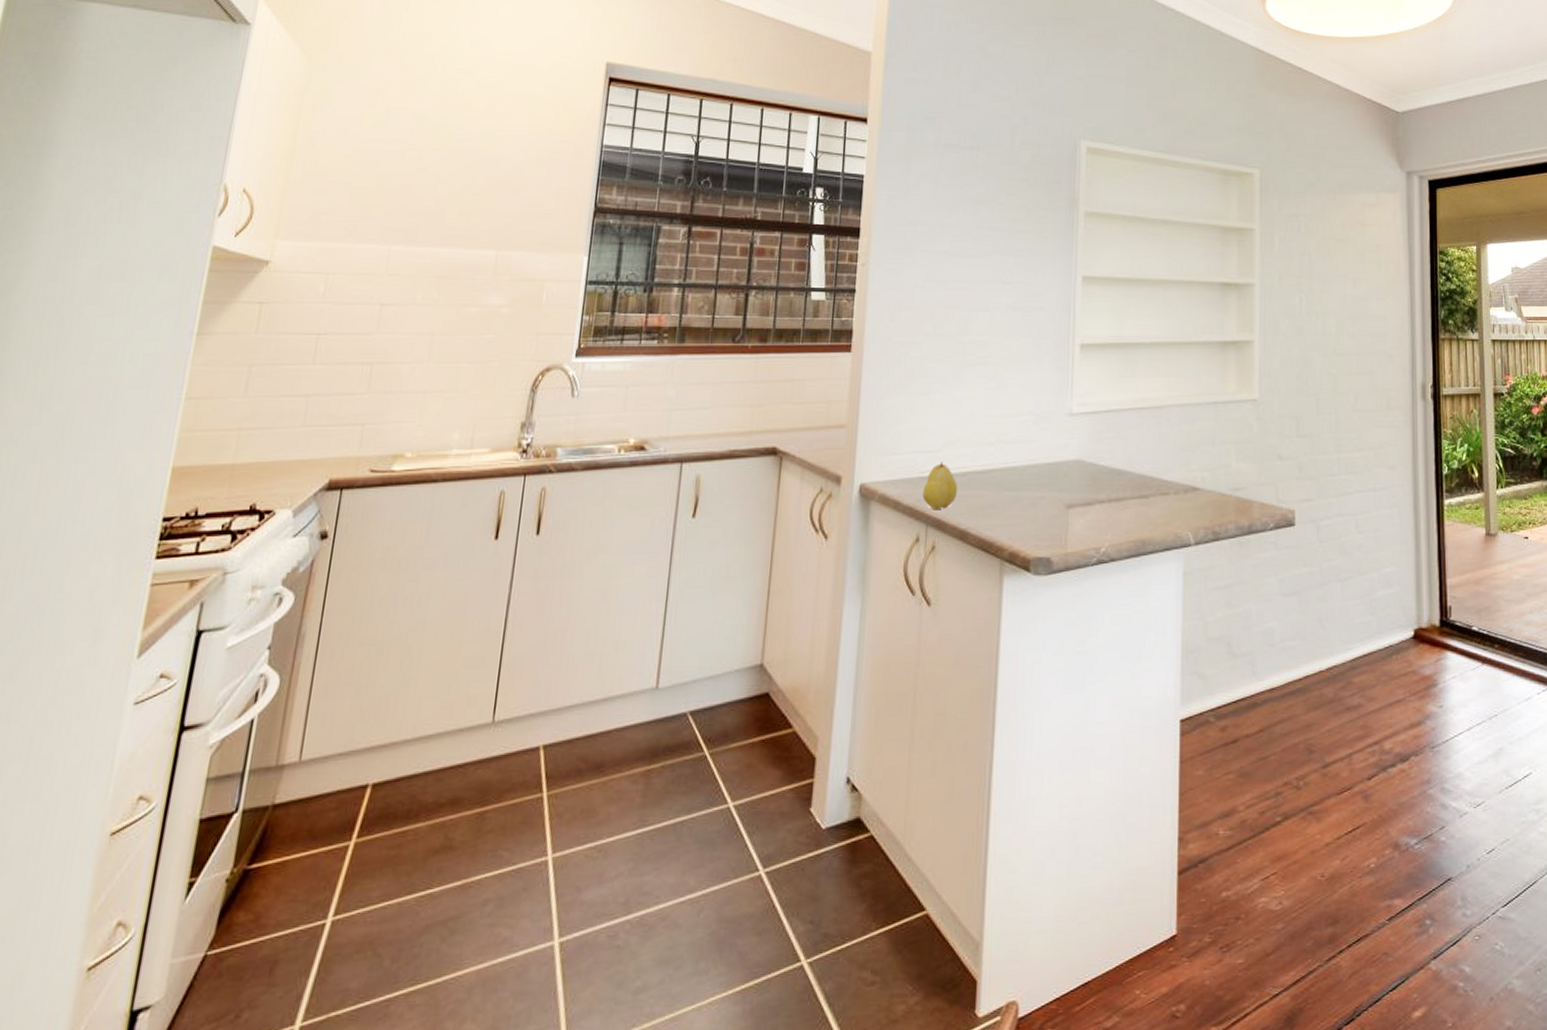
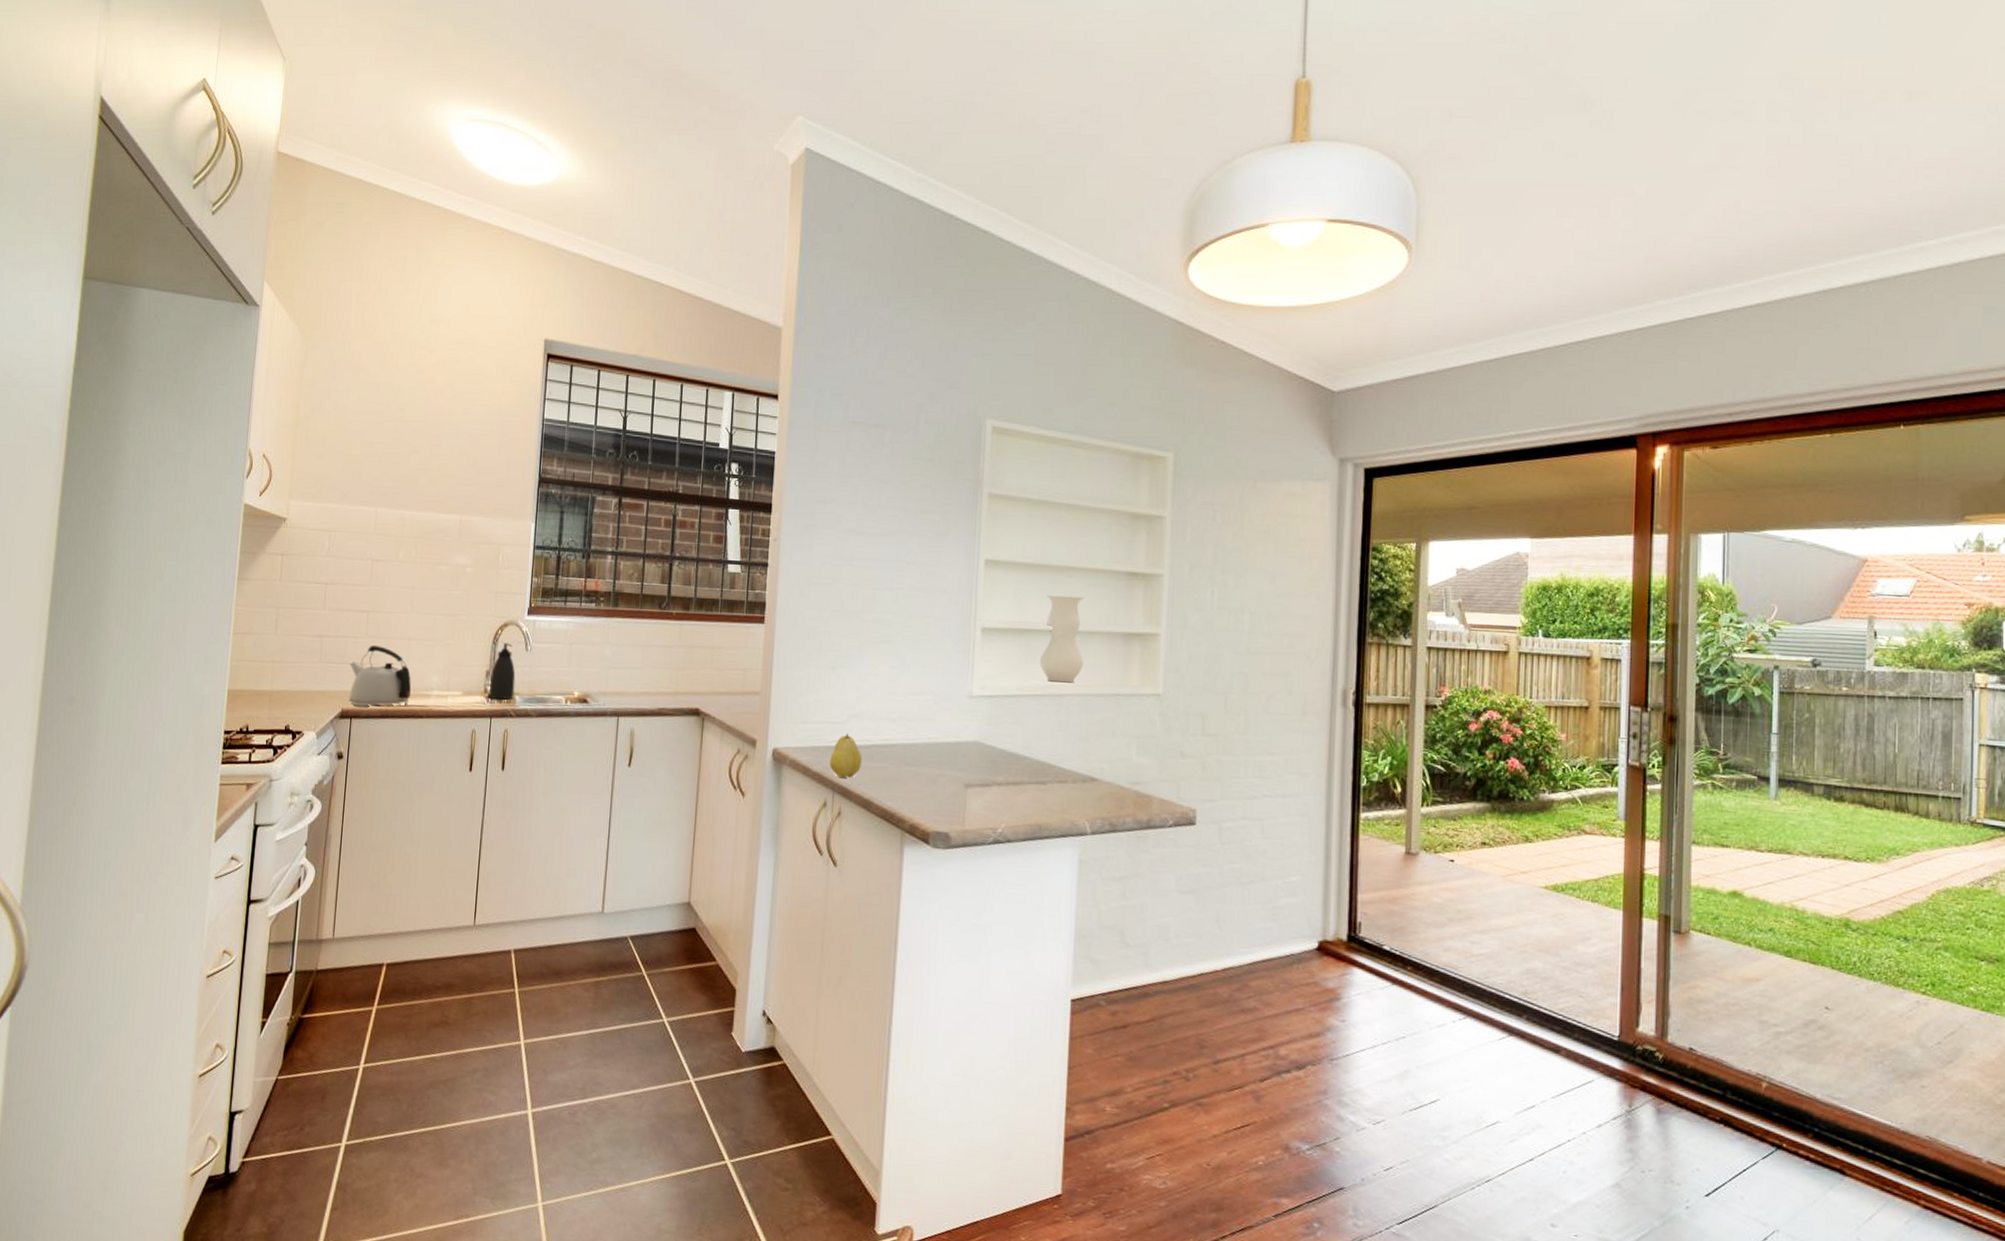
kettle: none [339,401,425,475] -> present [348,645,411,707]
soap dispenser: none [523,389,558,454] -> present [488,642,516,700]
vase: none [1139,308,1182,394] -> present [1039,595,1084,683]

